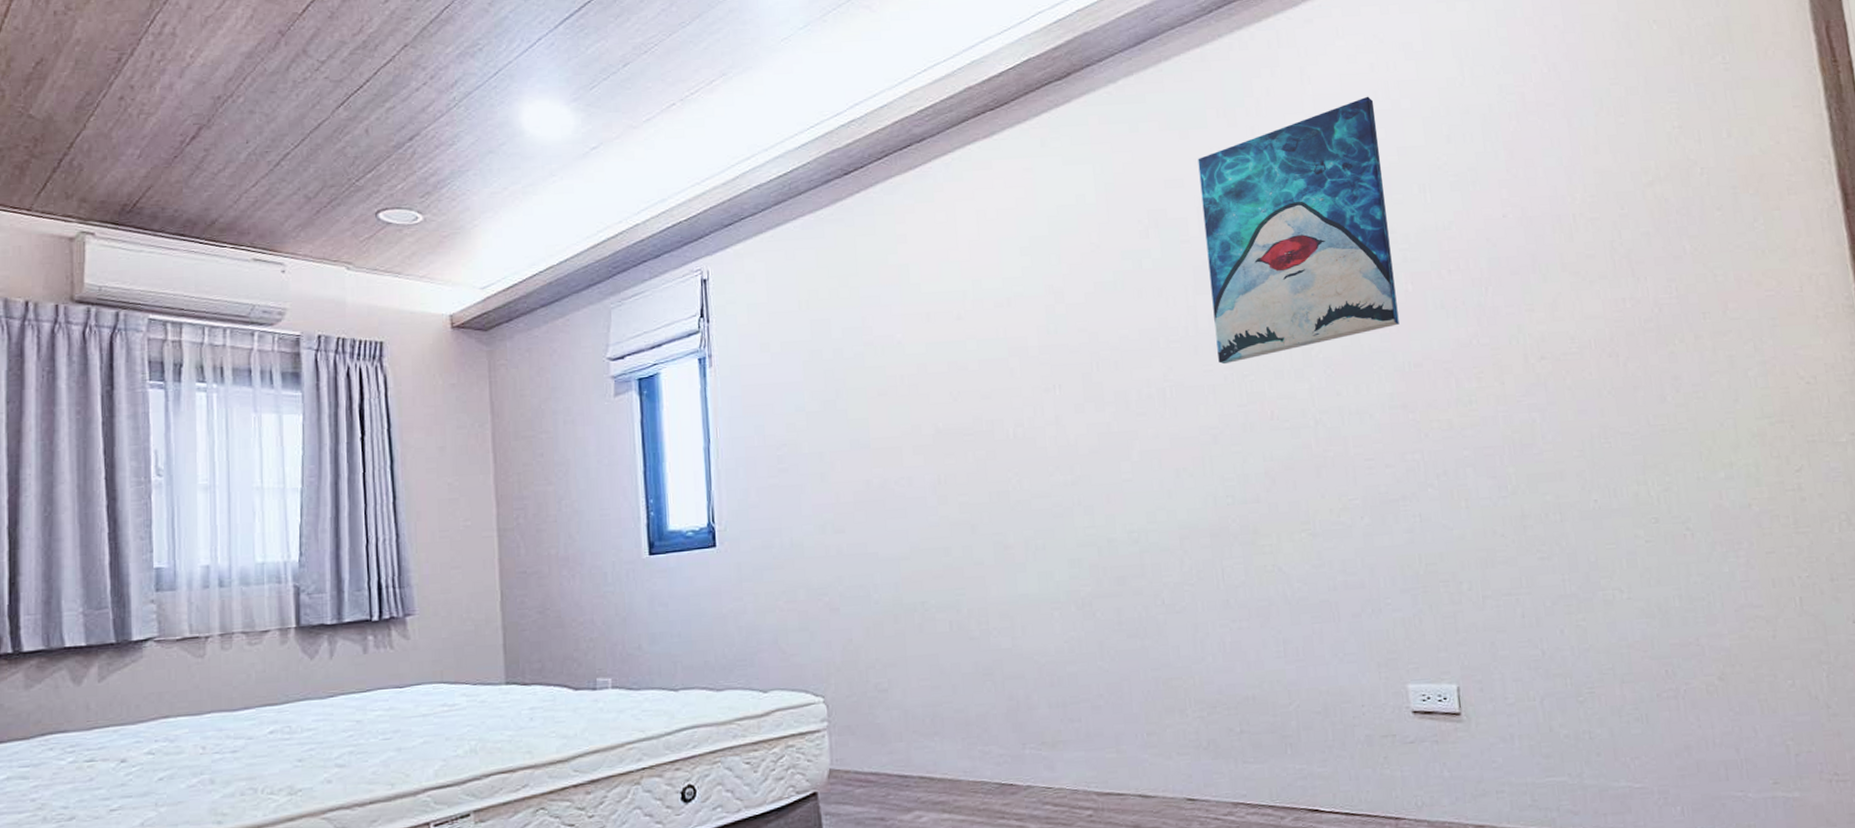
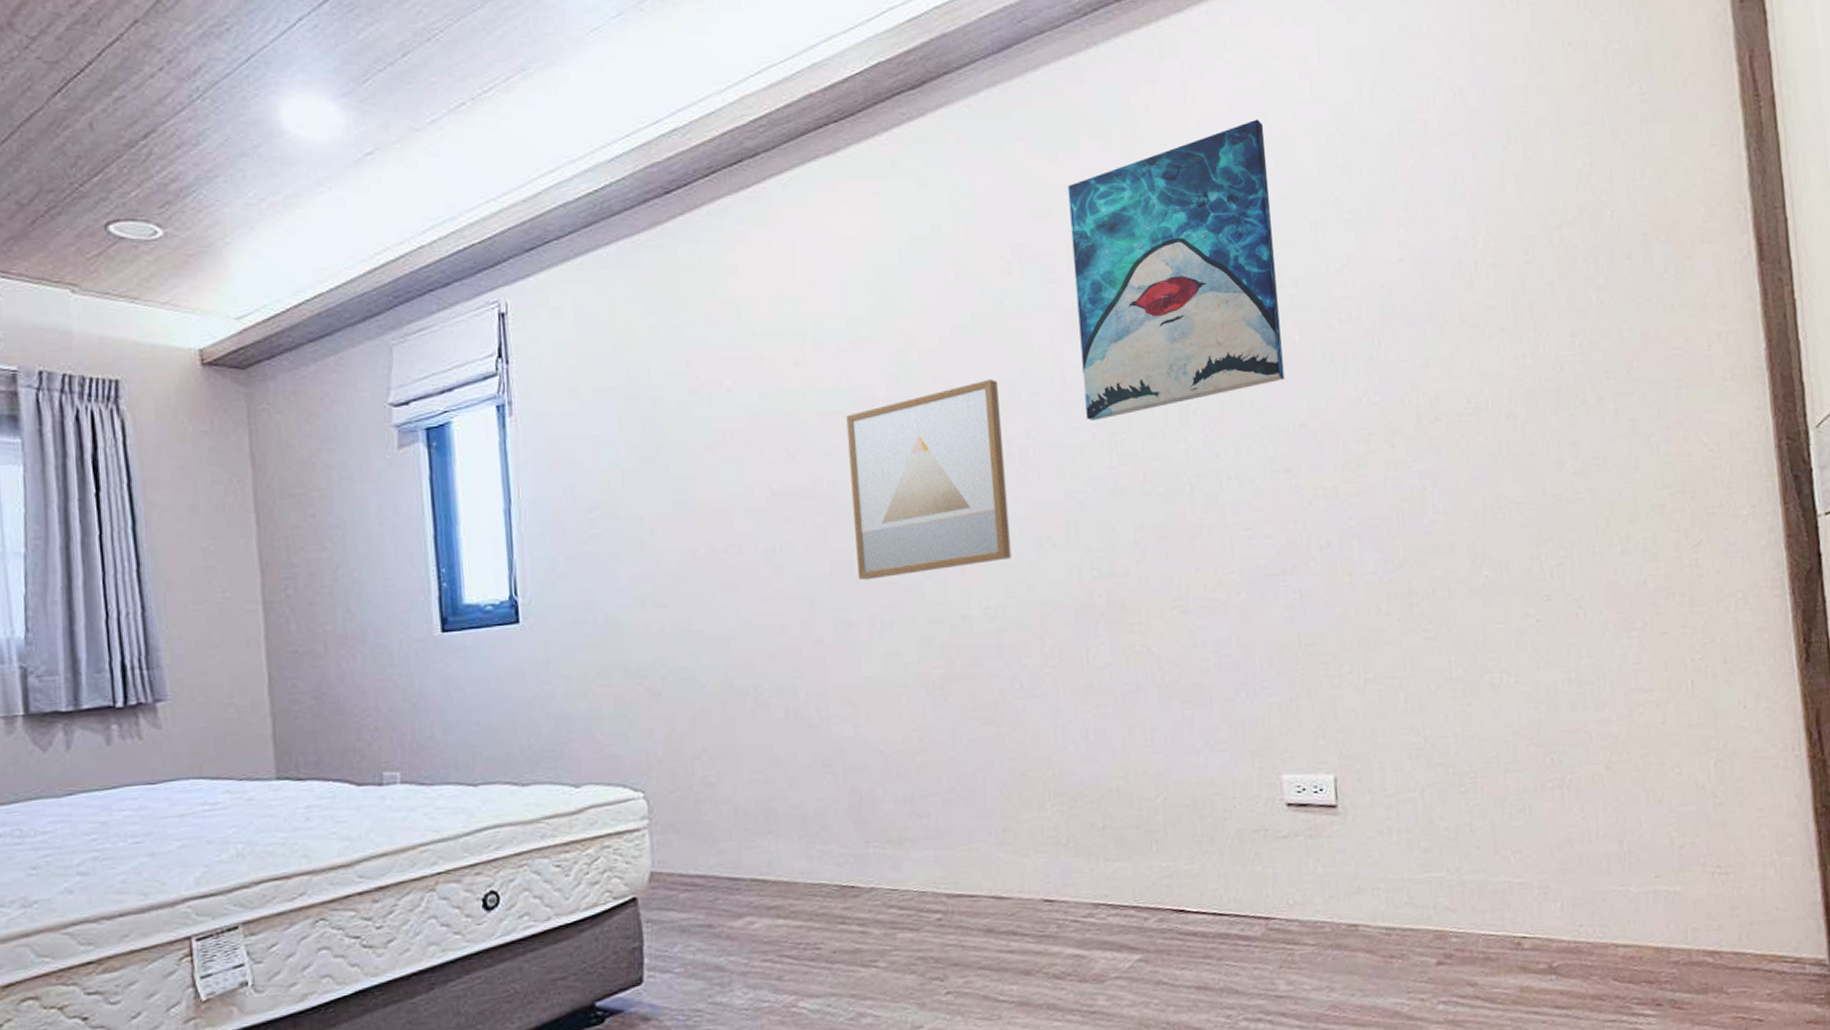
wall art: none [1003,328,1152,508] -> present [846,378,1012,580]

